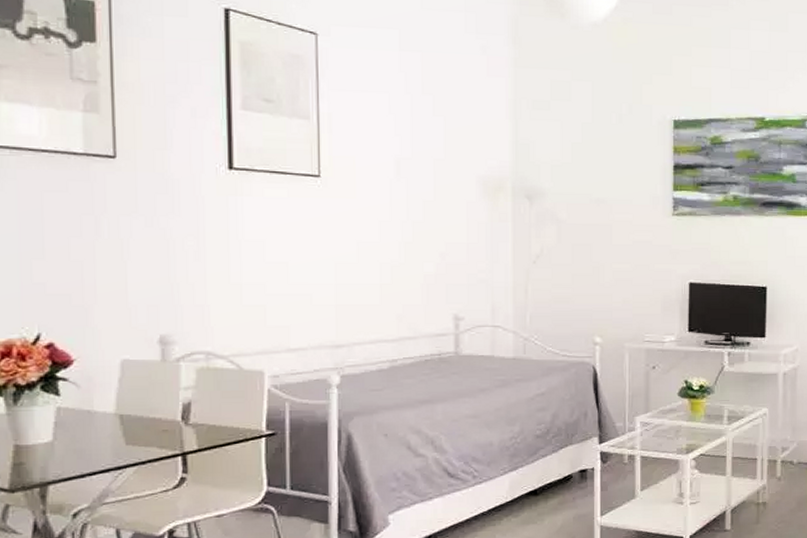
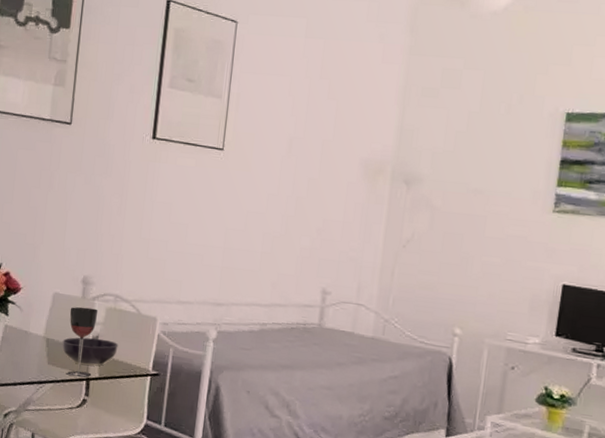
bowl: none [142,404,219,439] -> present [62,337,118,366]
wineglass: none [147,371,187,453] -> present [65,307,99,377]

